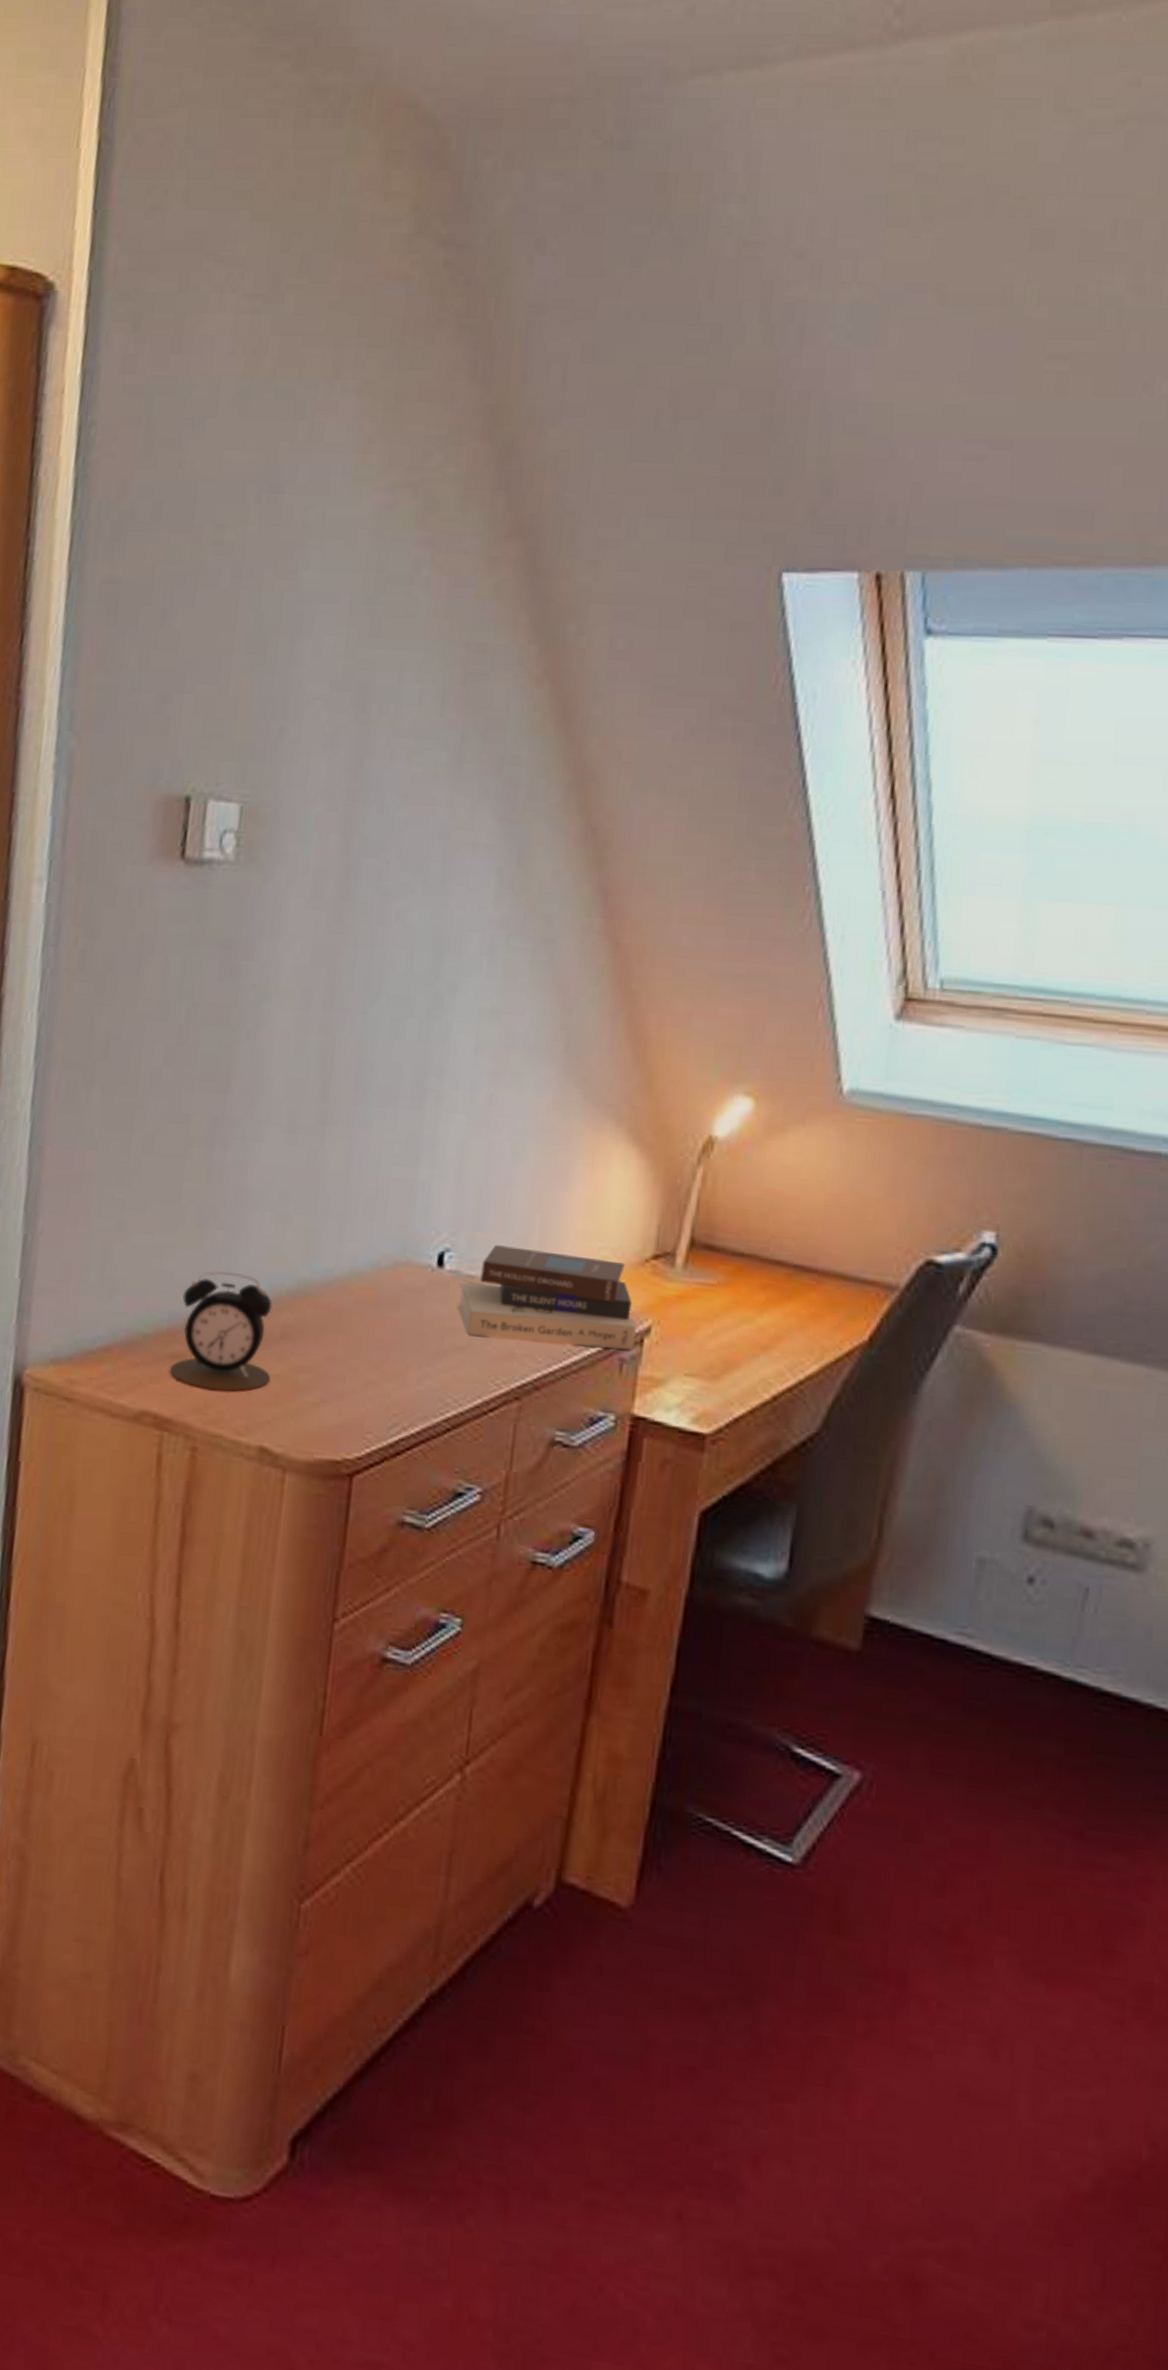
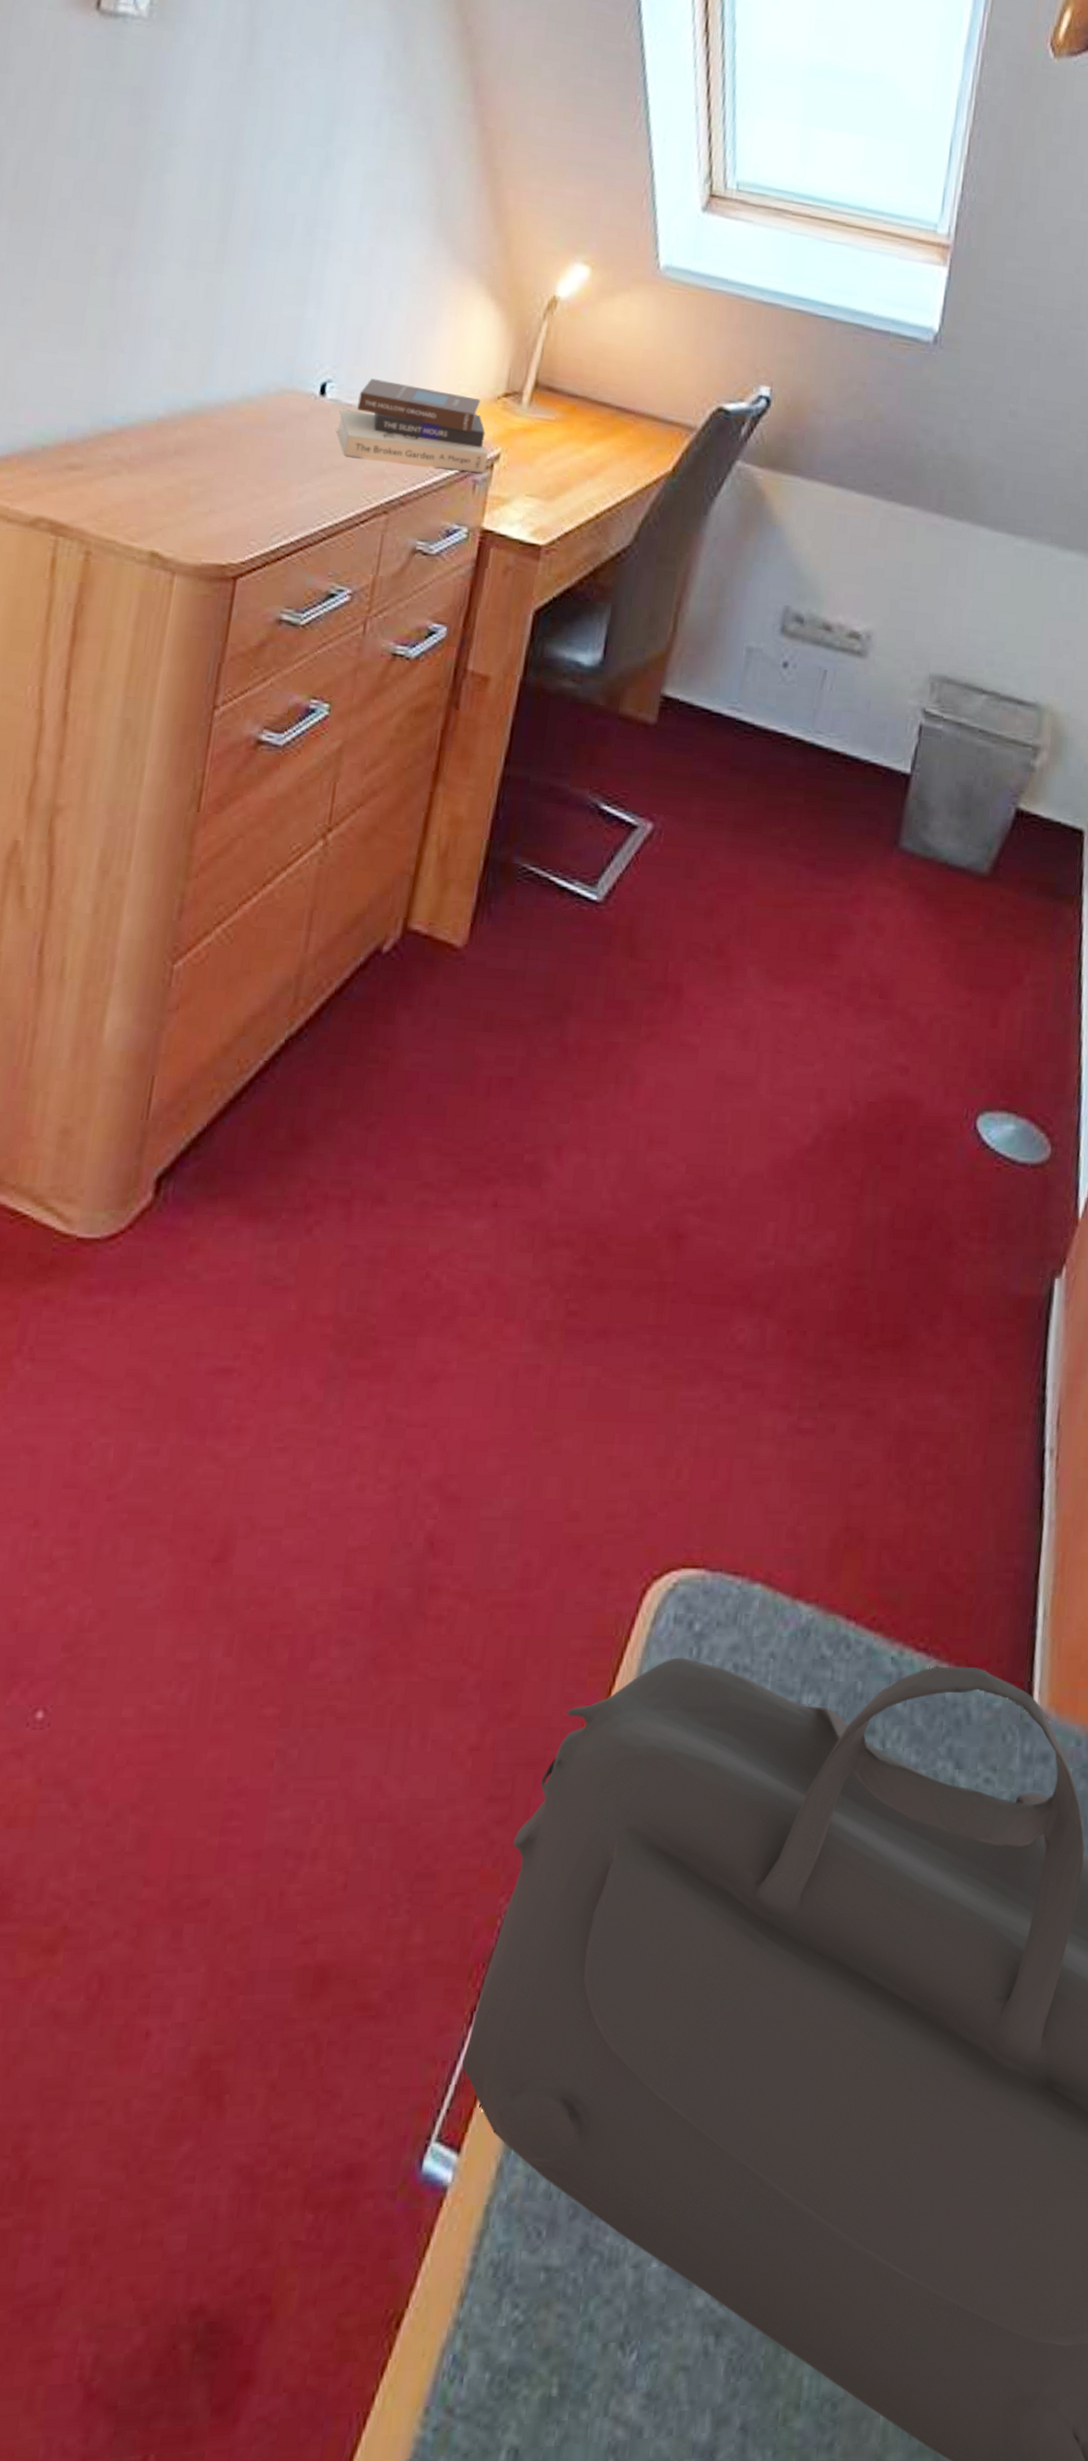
alarm clock: present [169,1271,272,1392] -> none [66,390,168,501]

